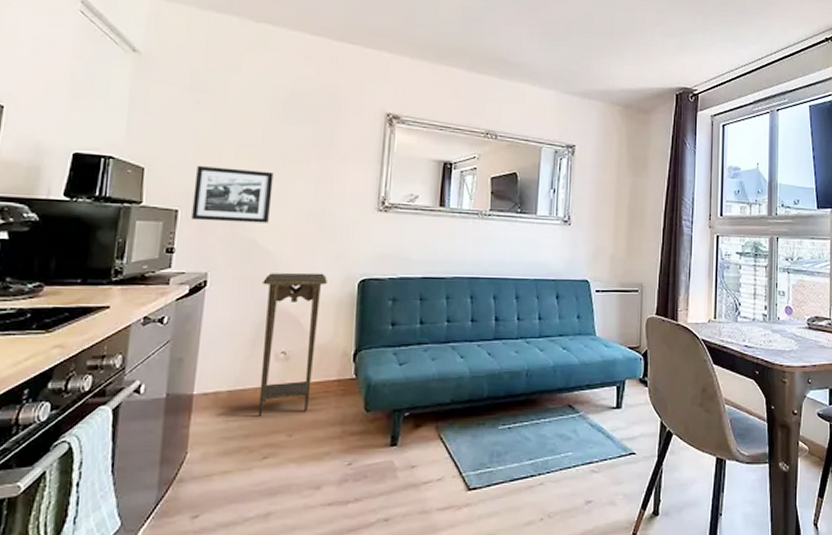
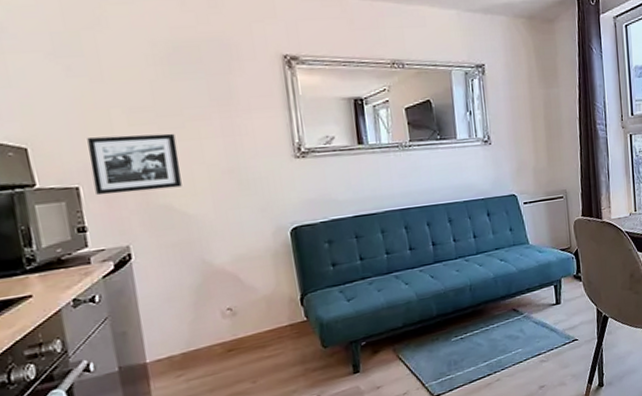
pedestal table: present [258,272,327,417] -> none [190,227,266,371]

